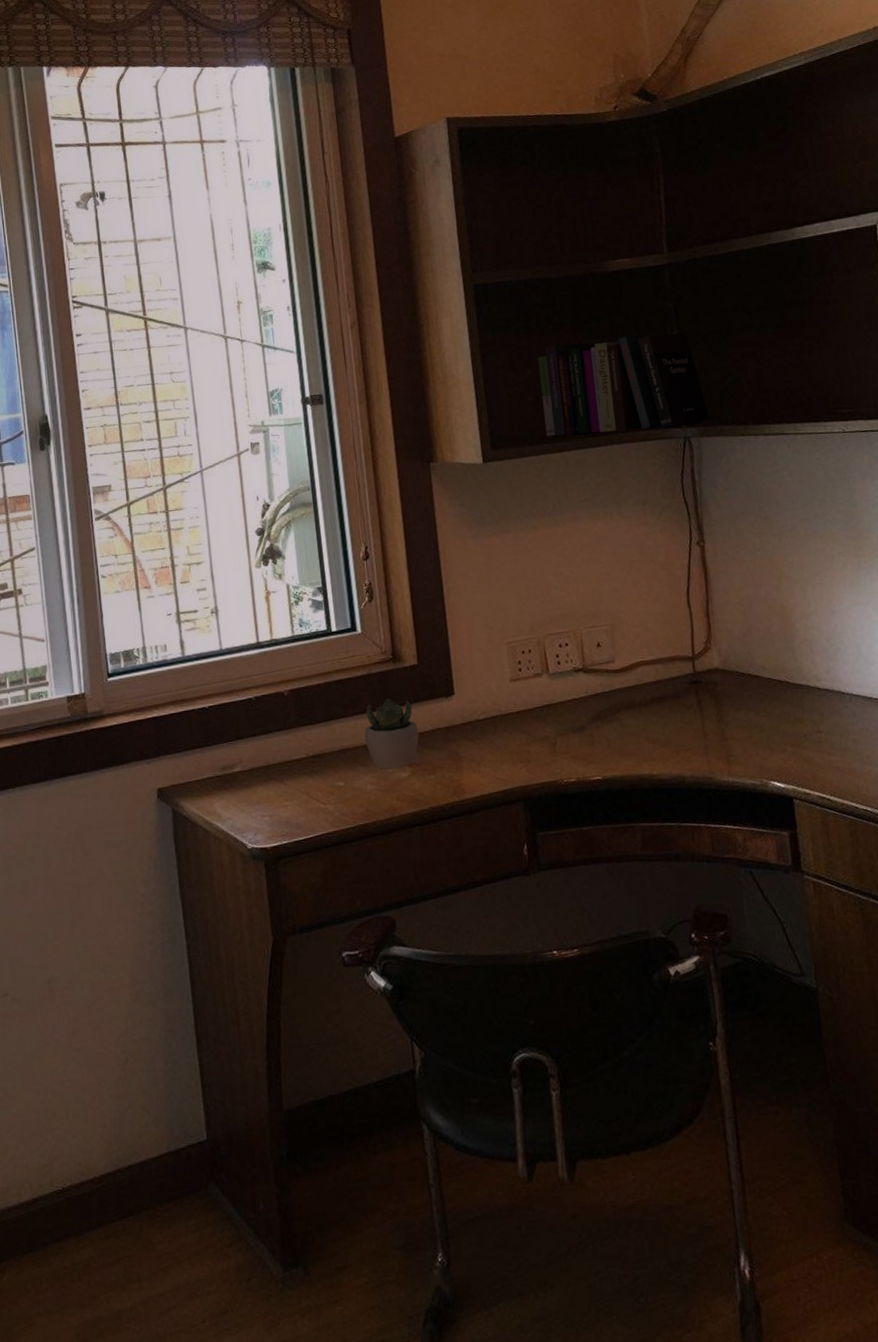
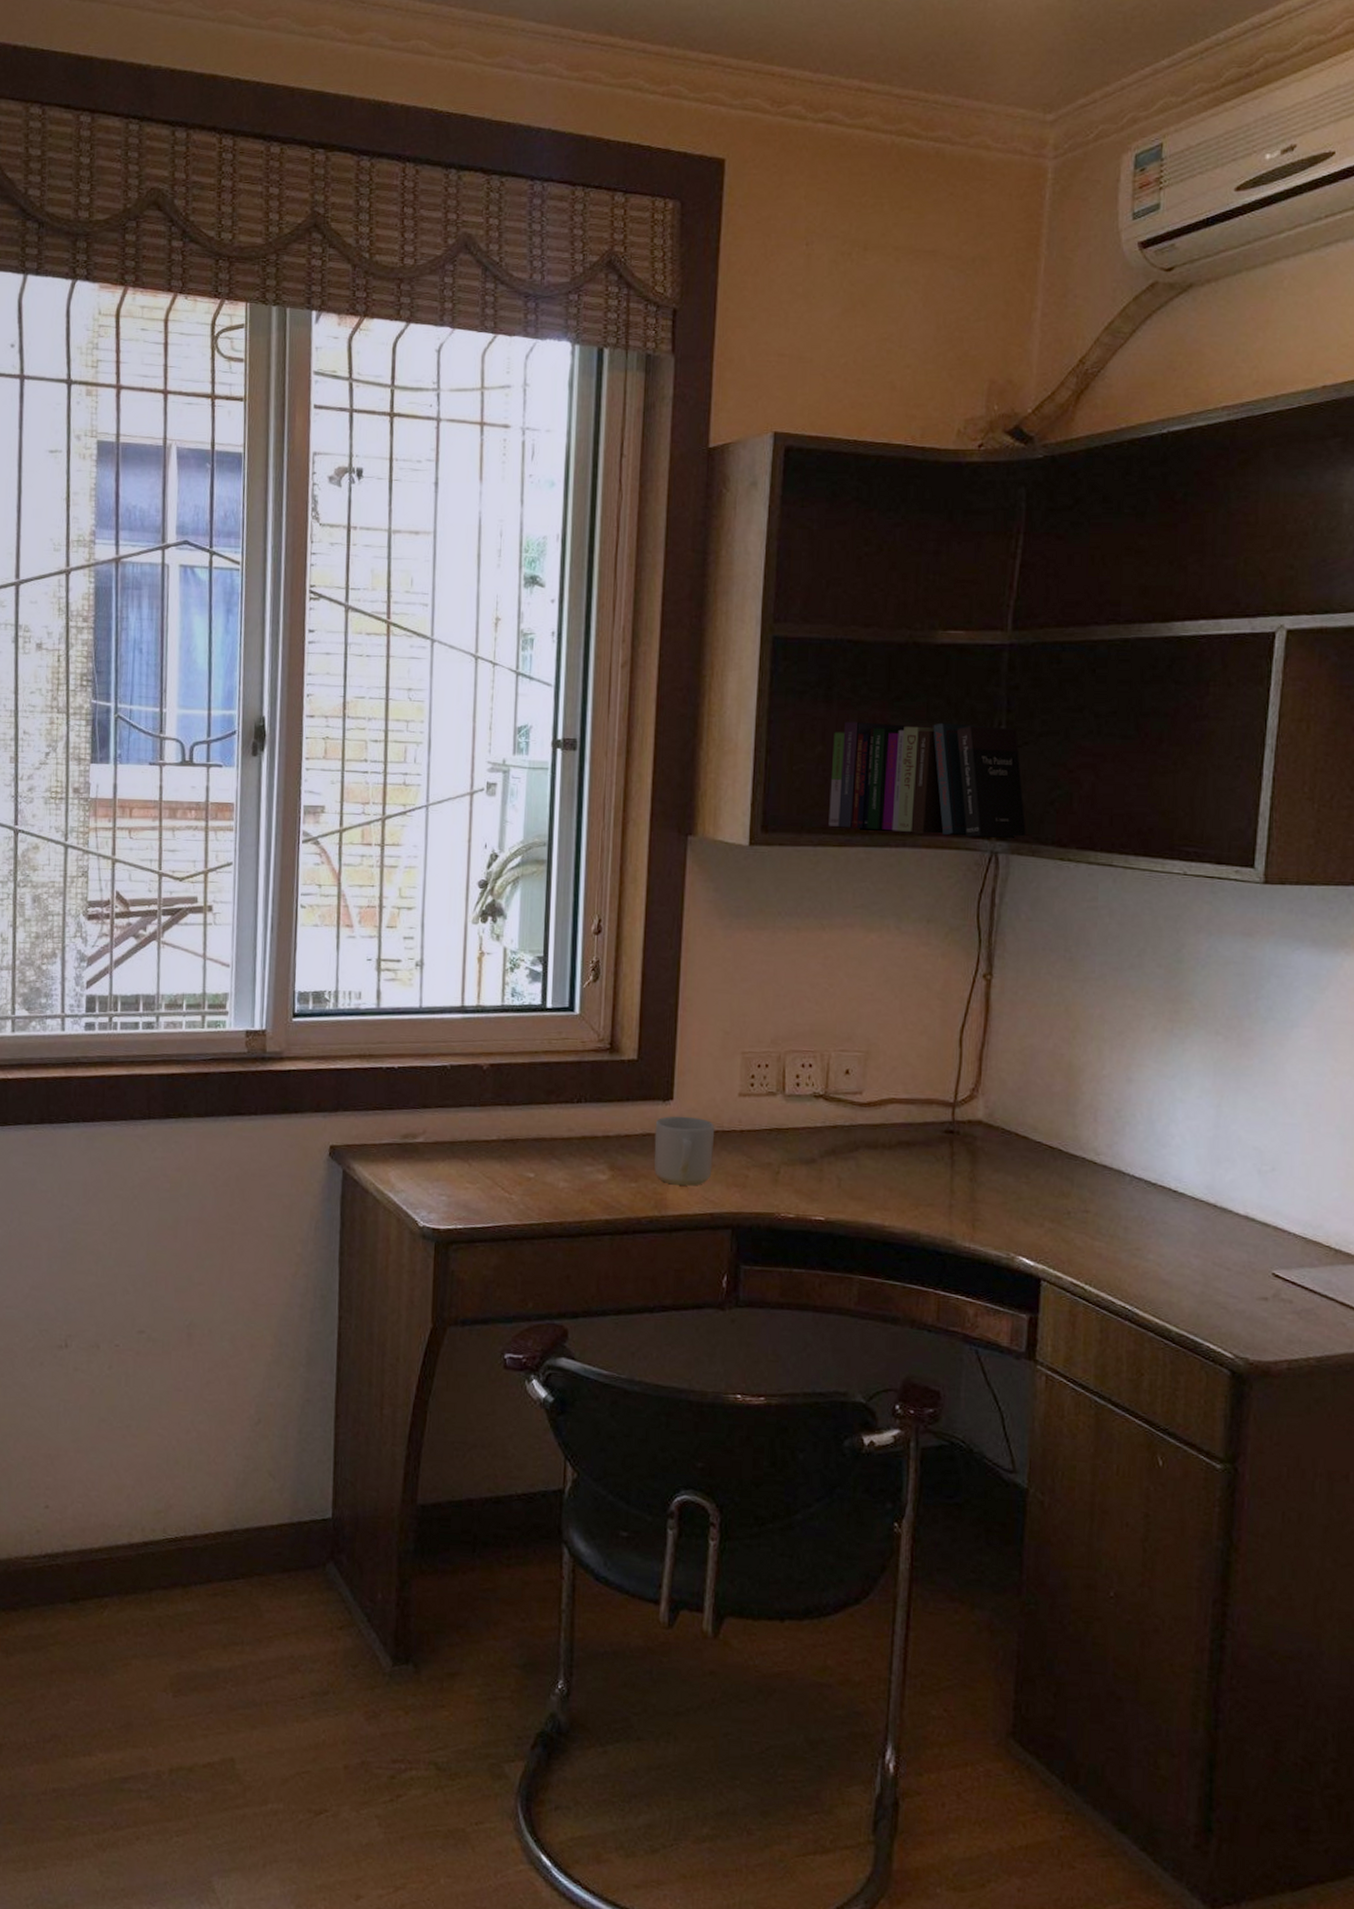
succulent plant: present [364,698,420,770] -> none [564,1091,627,1170]
mug: none [442,707,499,771] -> present [653,1116,715,1186]

